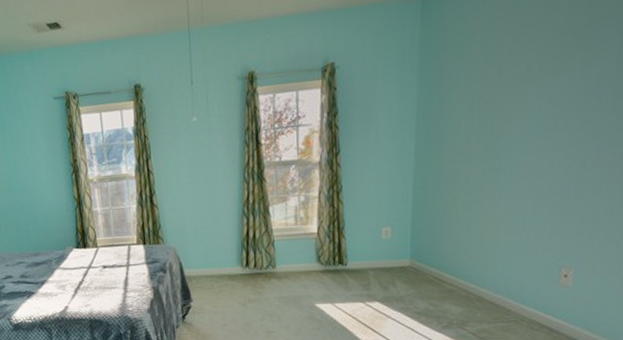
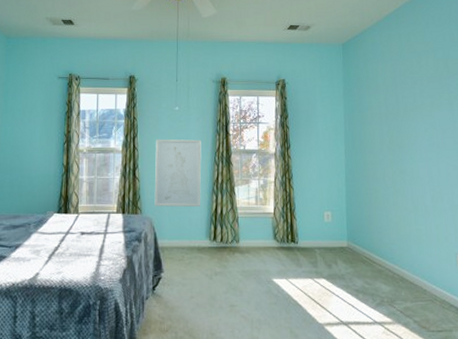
wall art: none [172,154,230,235] -> present [154,139,202,208]

